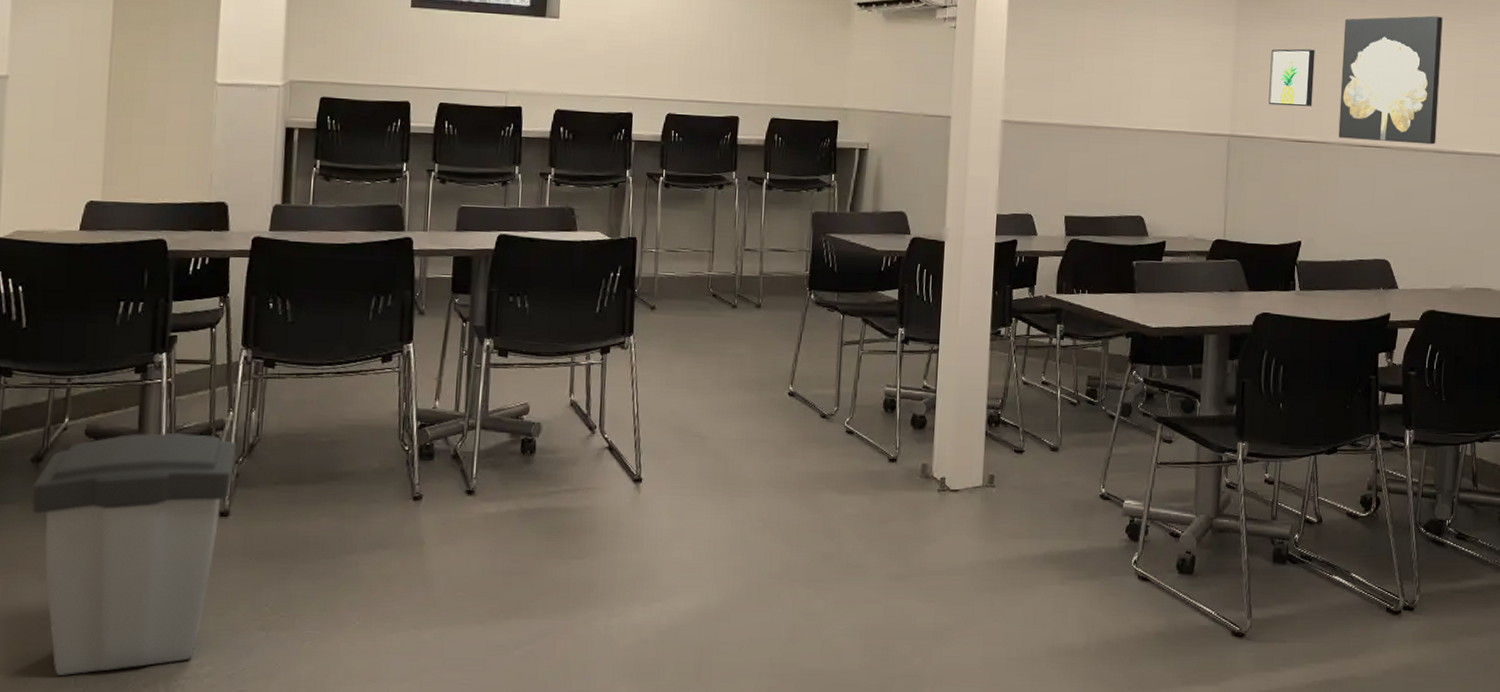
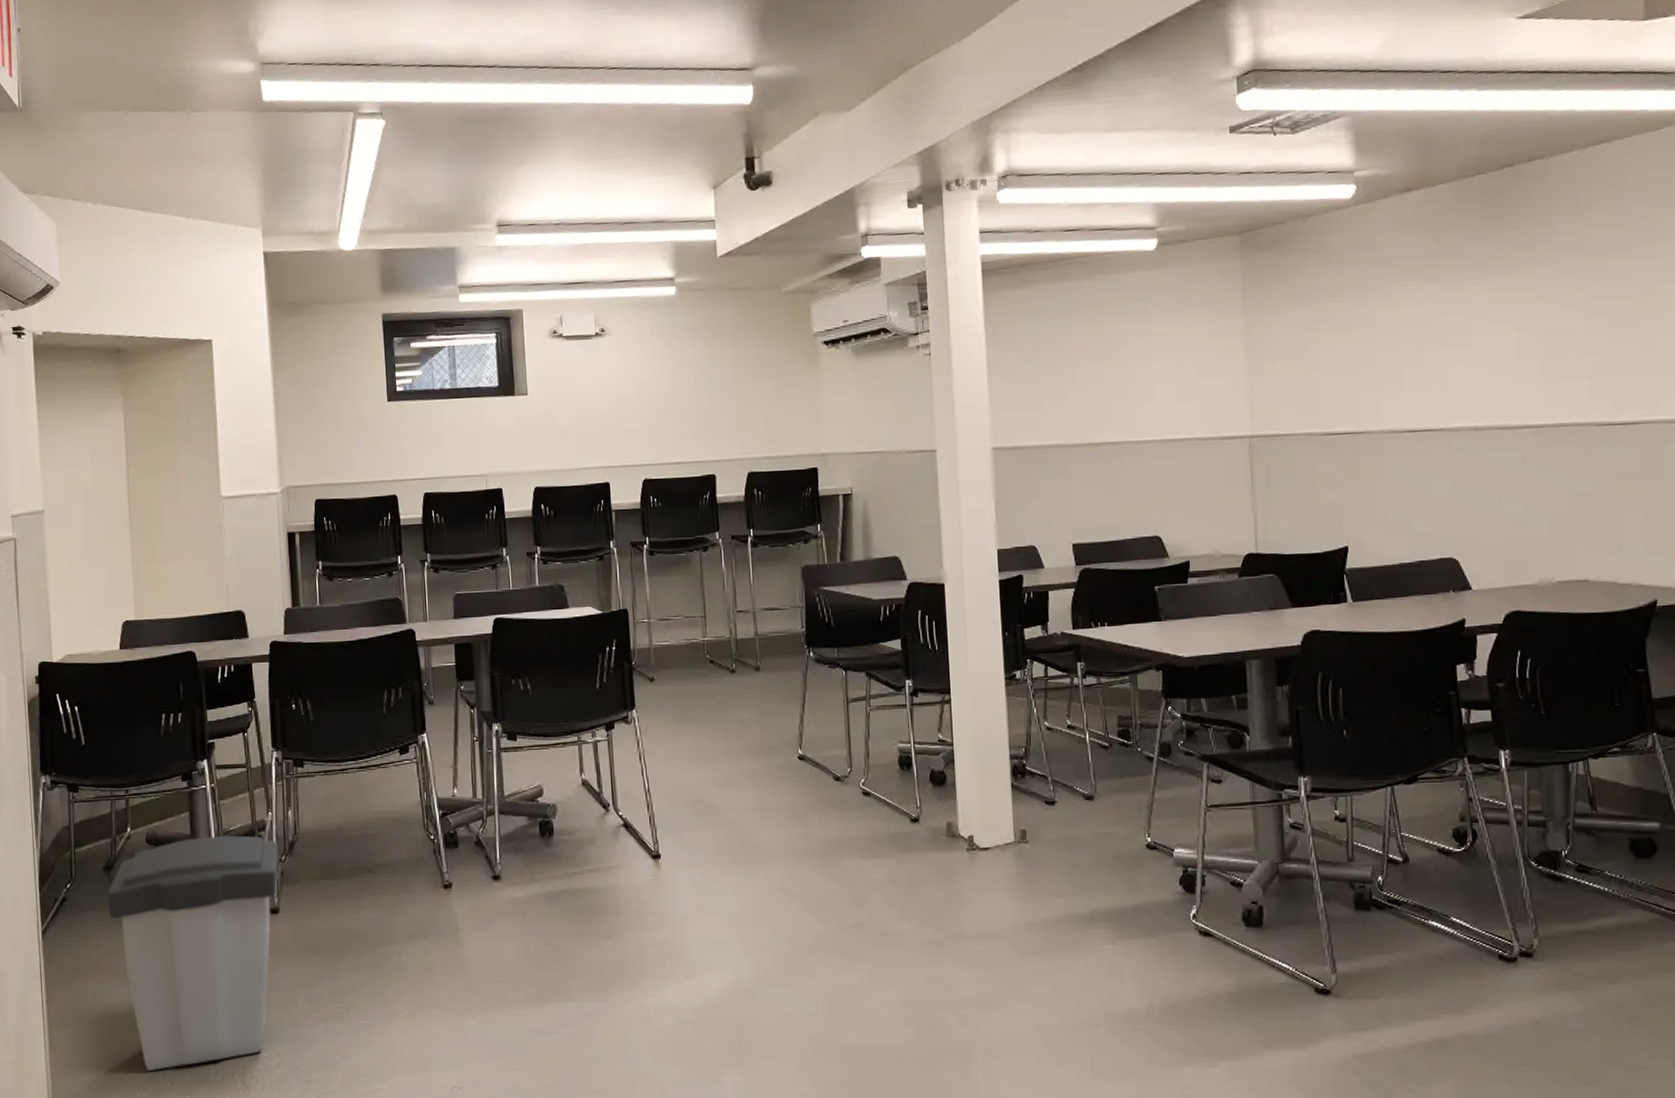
wall art: present [1268,48,1315,107] -> none [1288,328,1344,397]
wall art: present [1338,15,1443,145] -> none [1372,272,1500,426]

